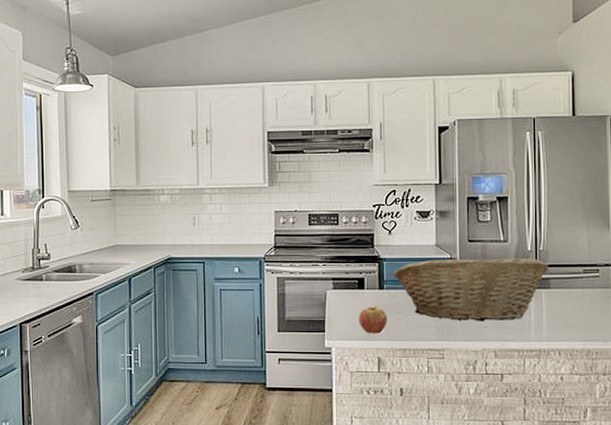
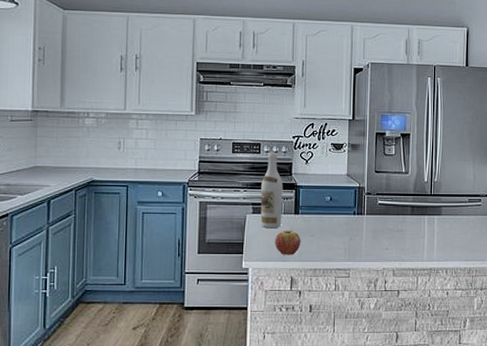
wine bottle: none [341,223,366,305] -> present [260,153,283,229]
fruit basket: present [393,257,548,322] -> none [308,186,440,244]

